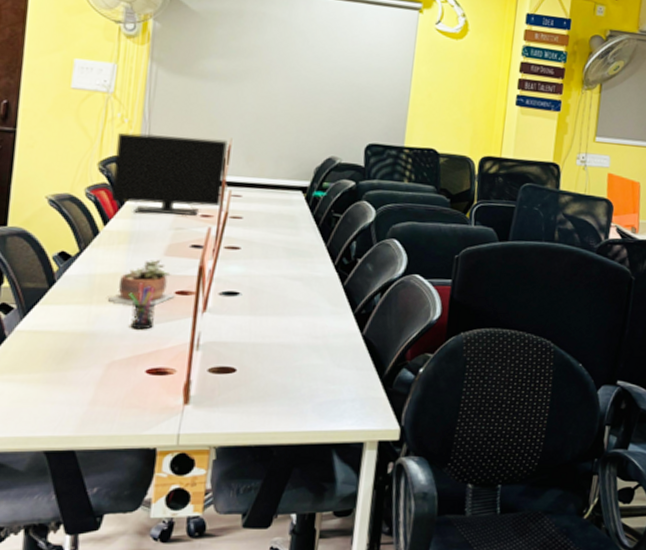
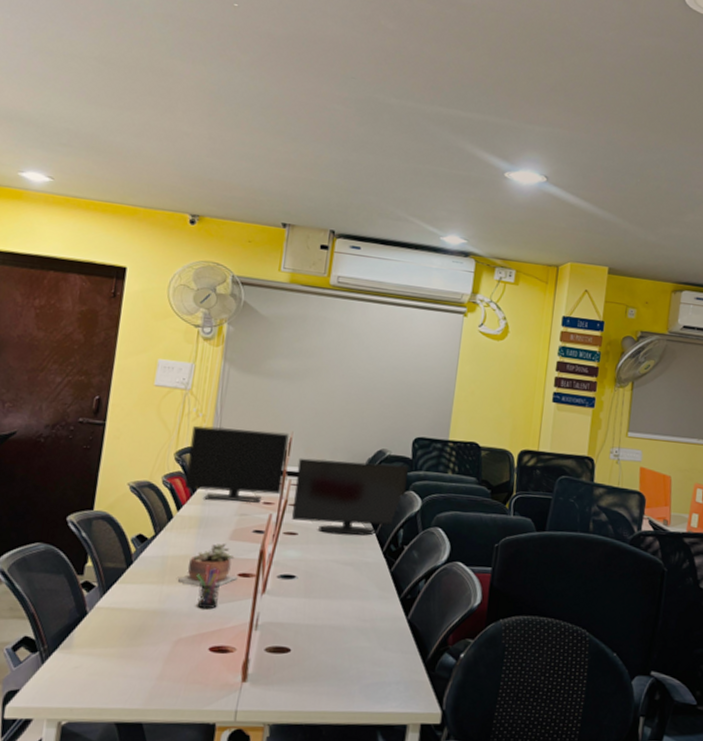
monitor: none [232,166,361,249] -> present [291,458,408,536]

